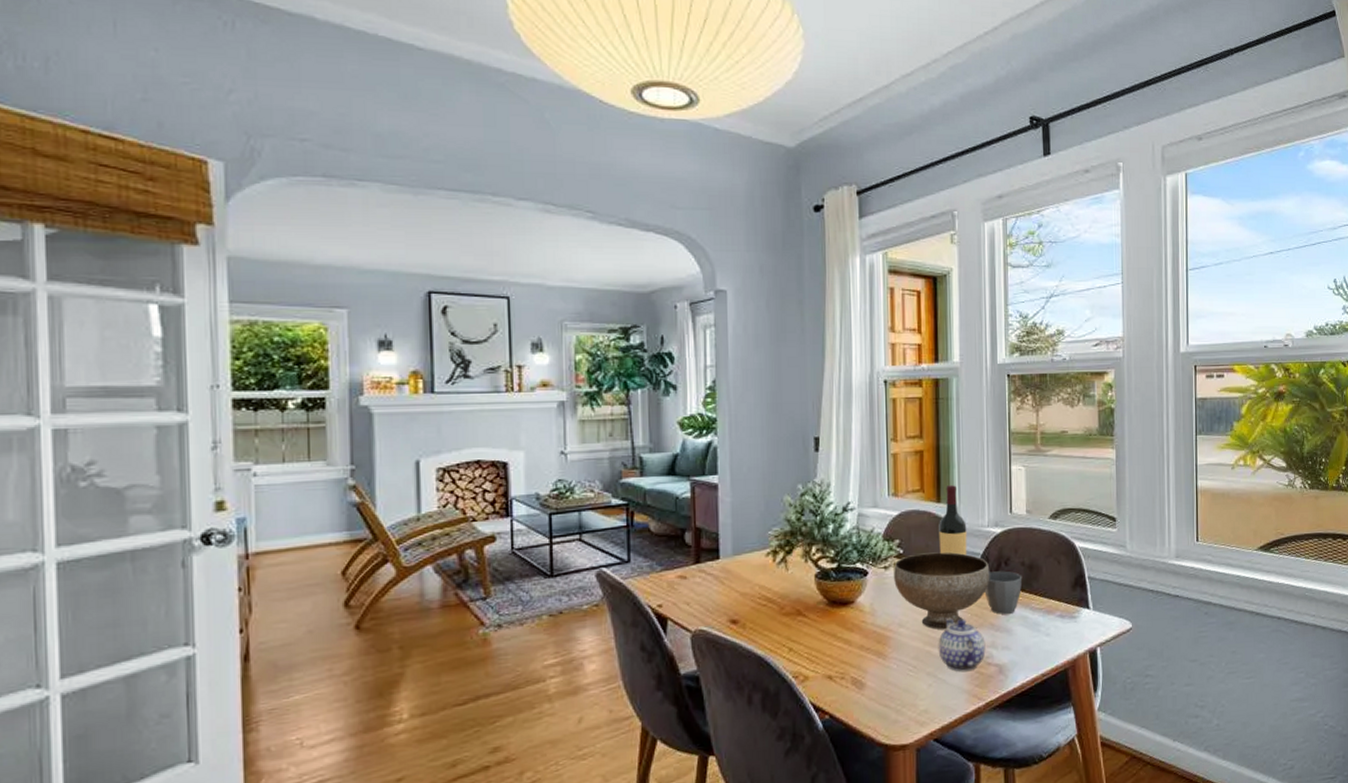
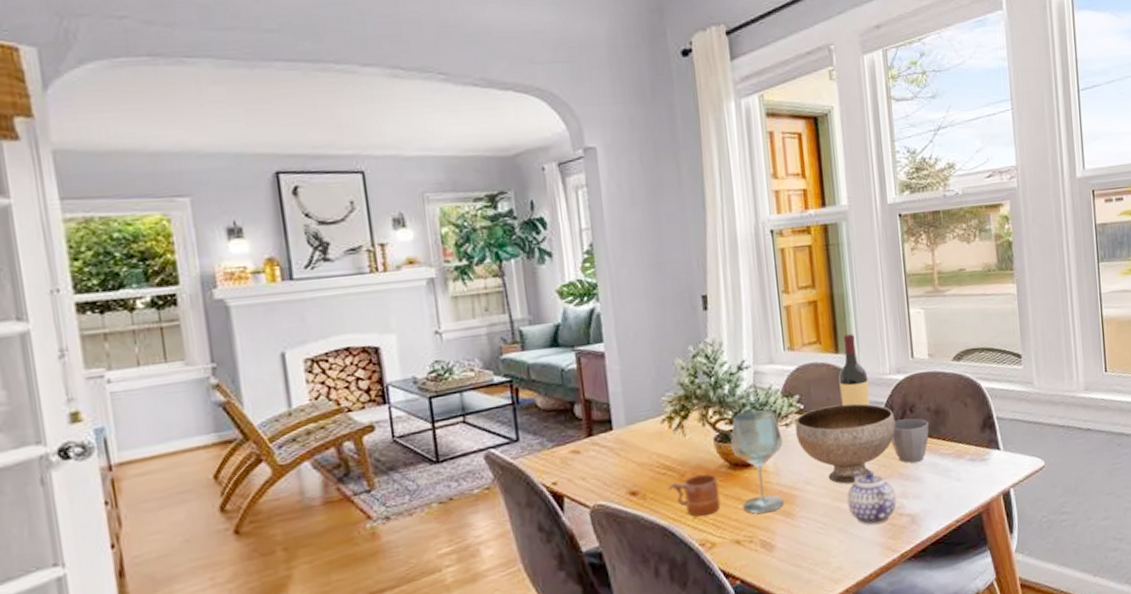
mug: none [767,608,816,649] -> present [667,474,721,517]
wine glass: none [830,550,881,652] -> present [730,409,784,514]

